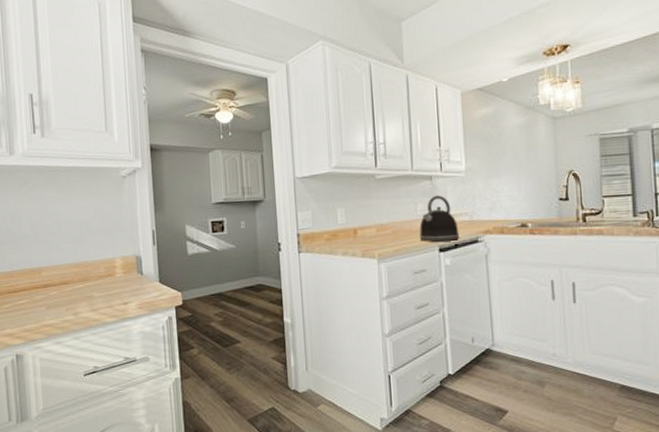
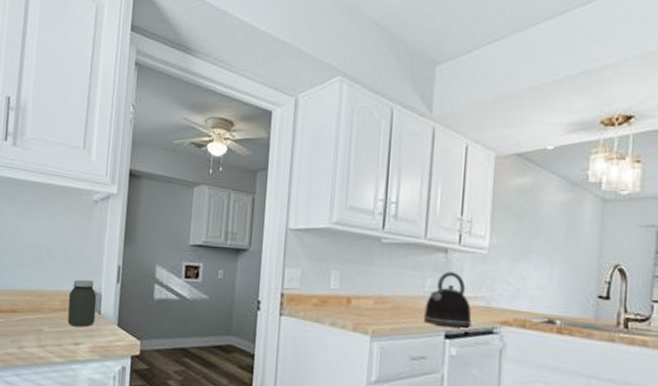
jar: none [112,247,139,289] -> present [67,280,97,328]

